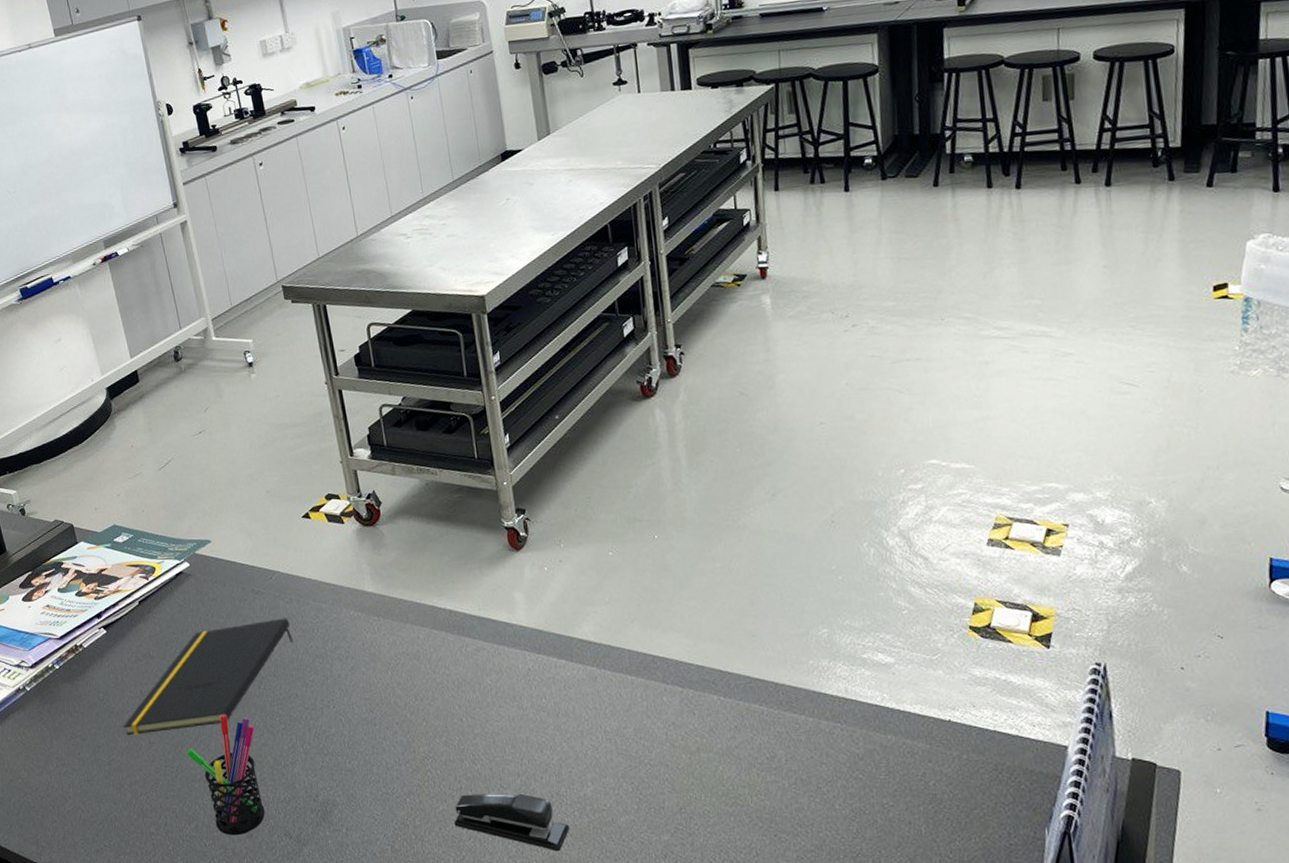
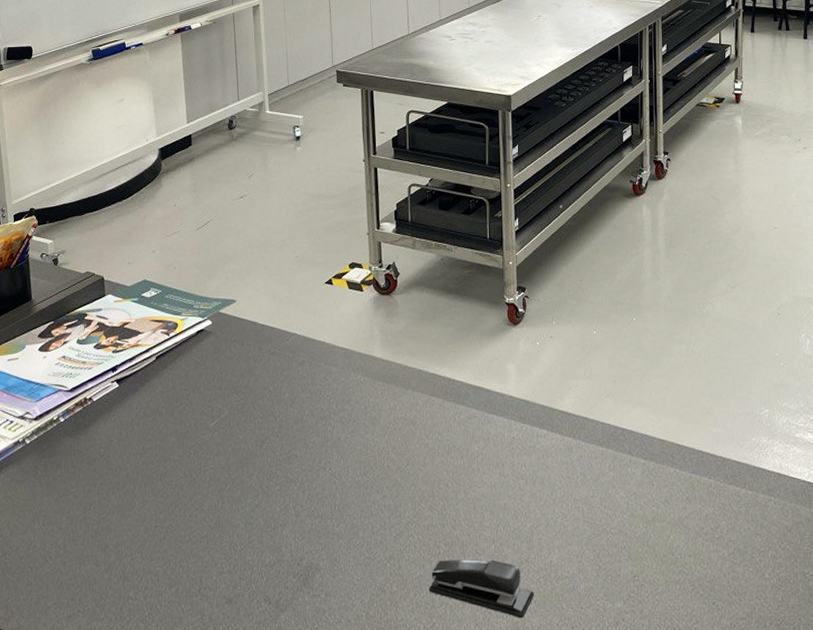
notepad: present [123,618,293,735] -> none [119,379,300,493]
pen holder: present [187,714,265,836] -> none [179,474,250,601]

